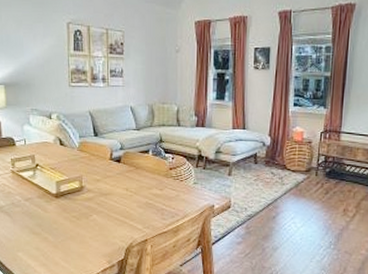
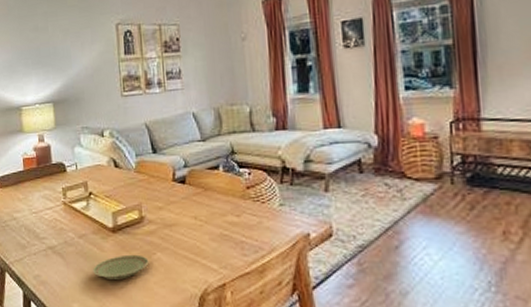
plate: none [37,215,86,235] -> present [93,254,149,280]

